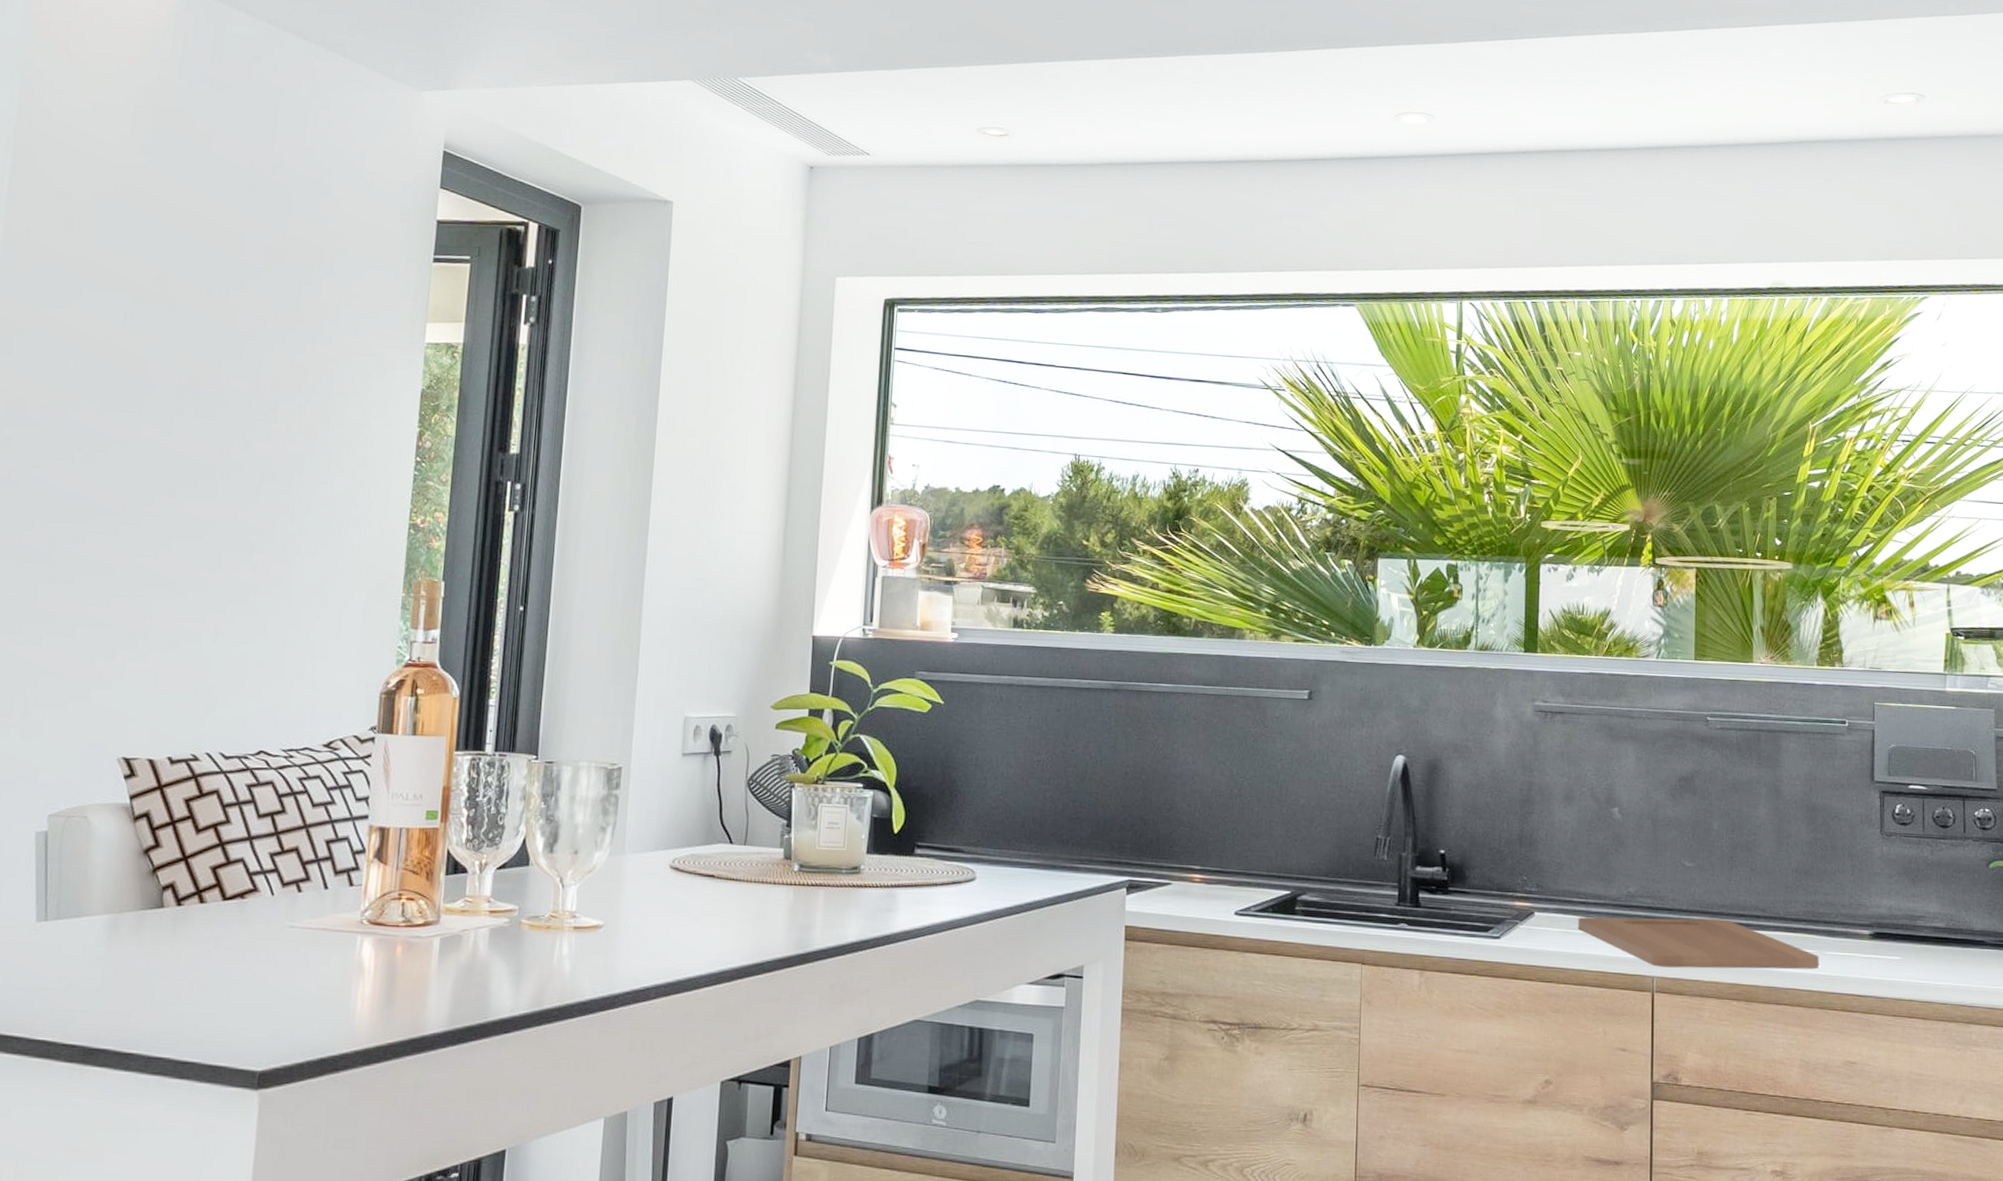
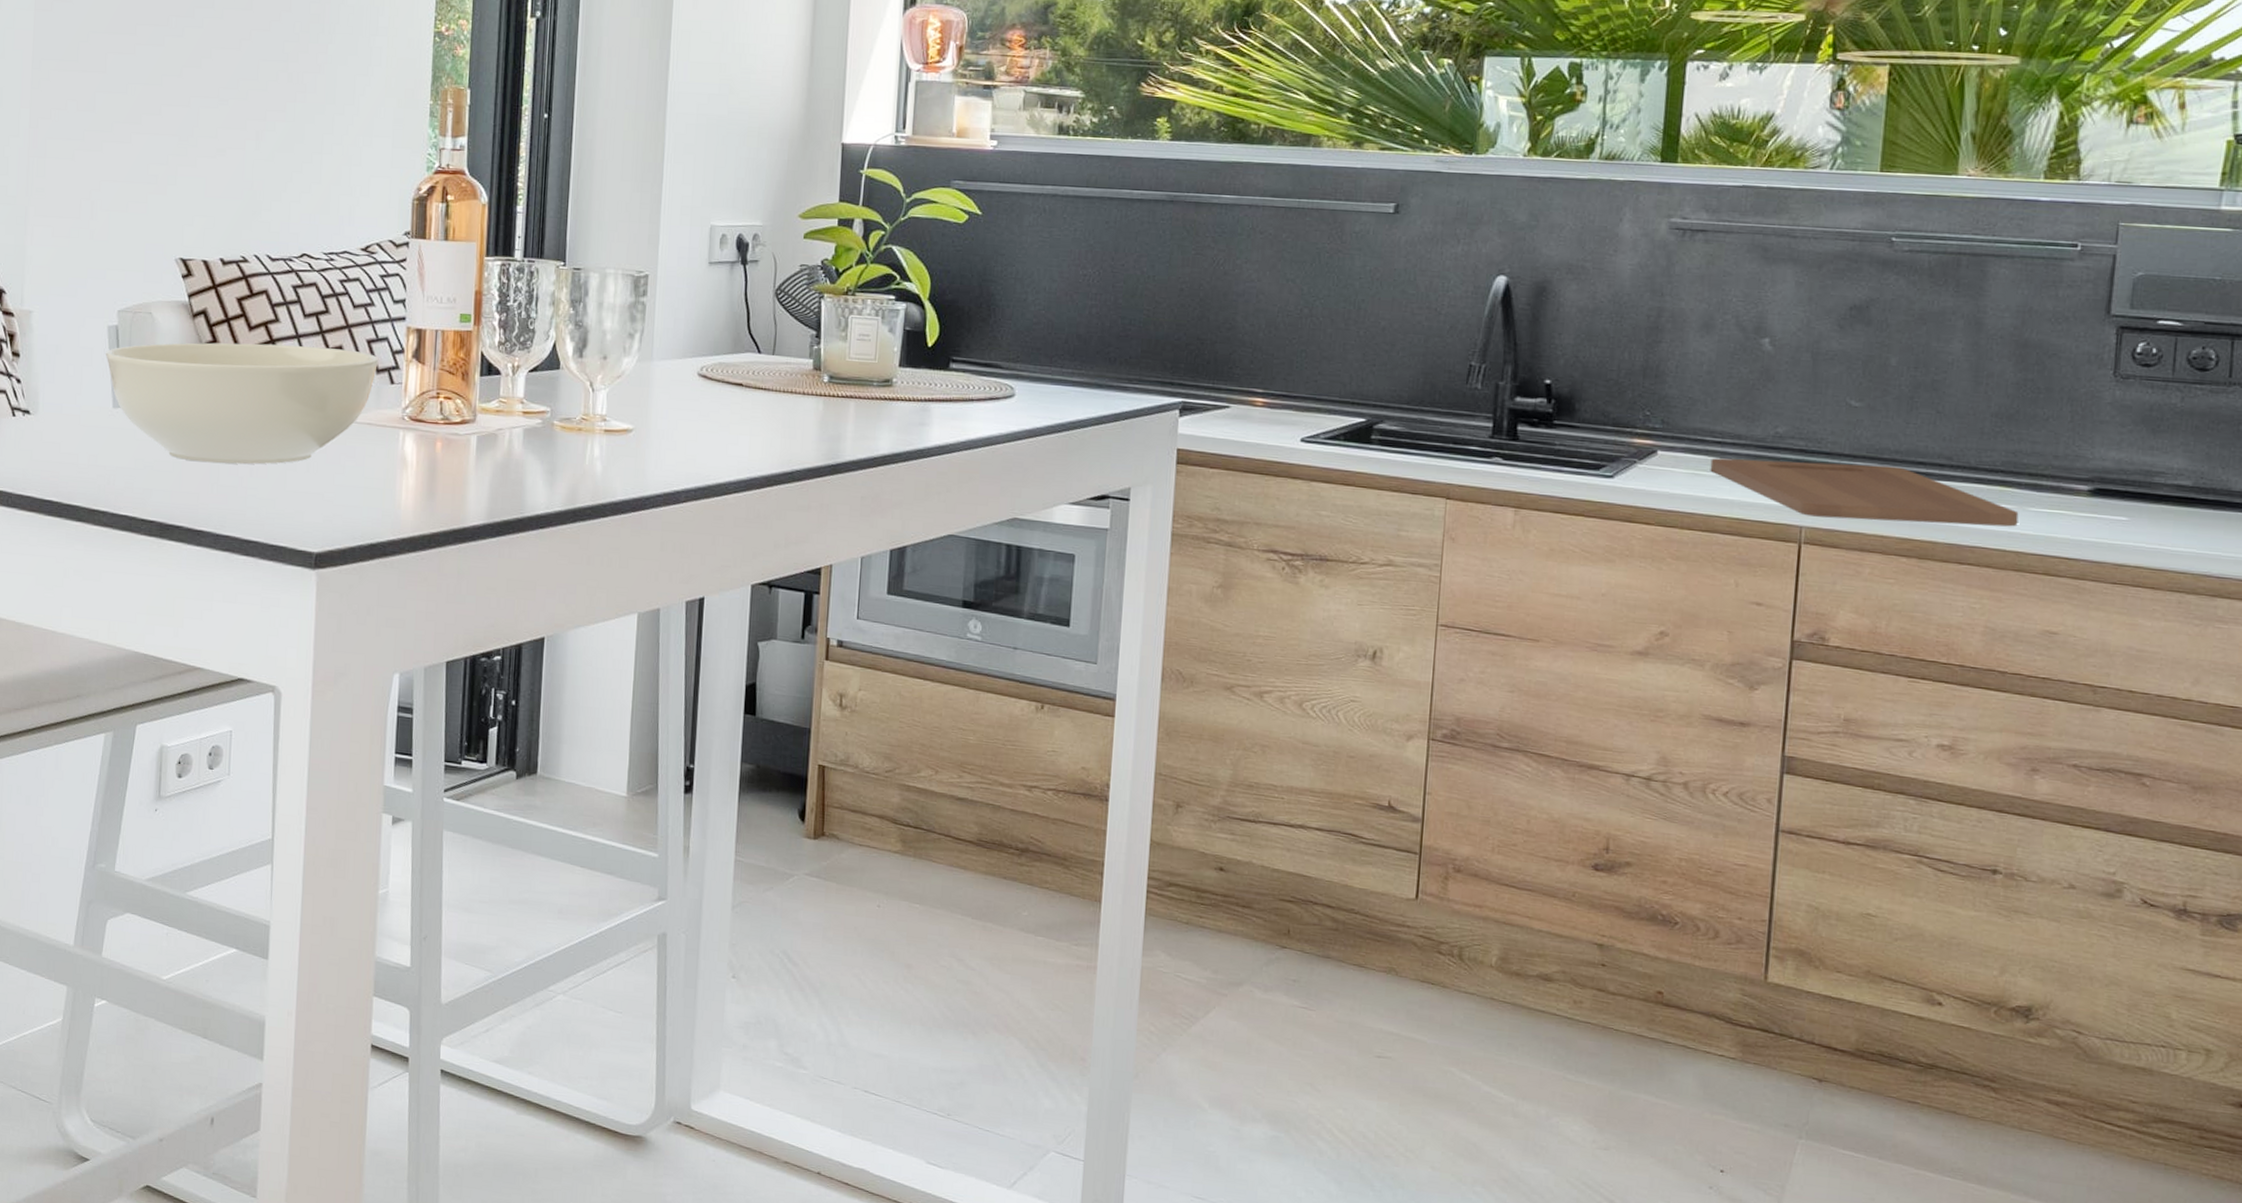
bowl: none [31,847,338,979] -> present [106,342,379,465]

